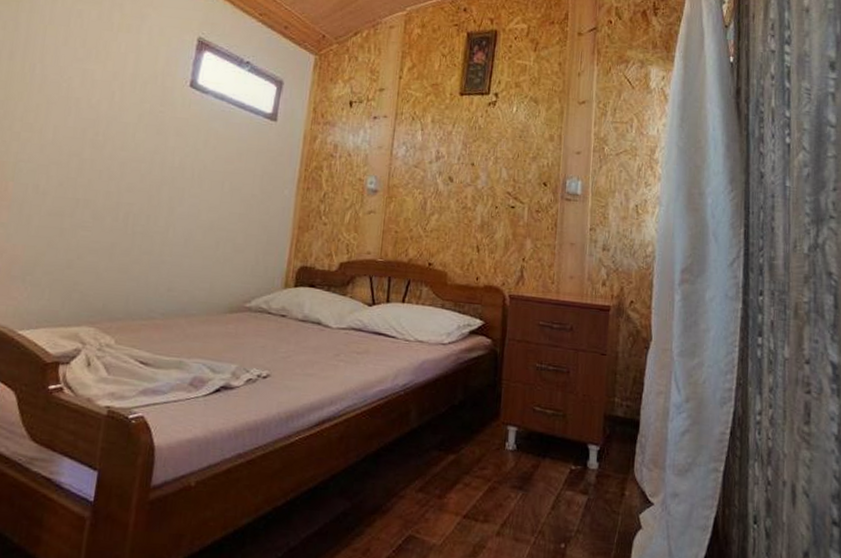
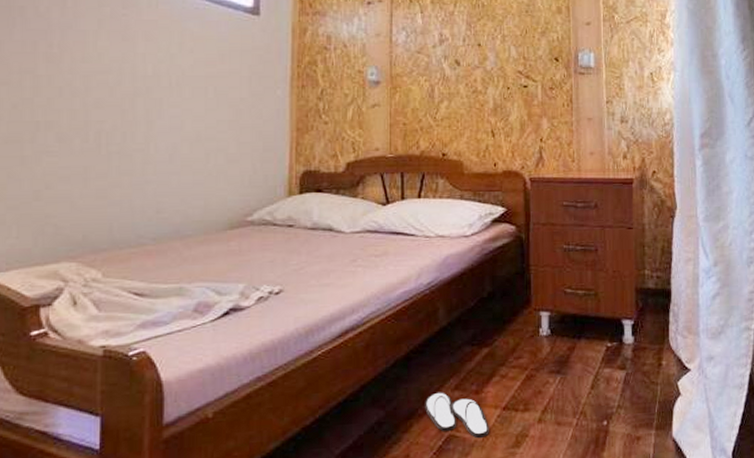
slippers: none [389,491,449,542] -> present [425,392,489,438]

